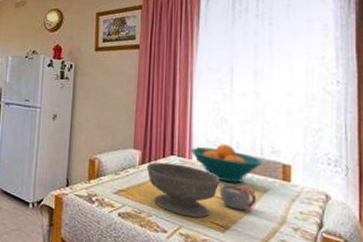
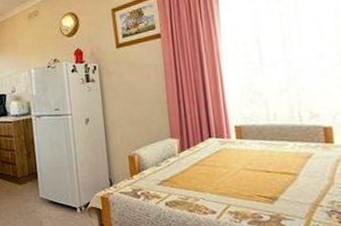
bowl: present [146,162,219,218] -> none [186,145,262,195]
fruit bowl: present [190,144,264,184] -> none [227,117,304,155]
mug: present [220,185,257,211] -> none [263,155,302,180]

